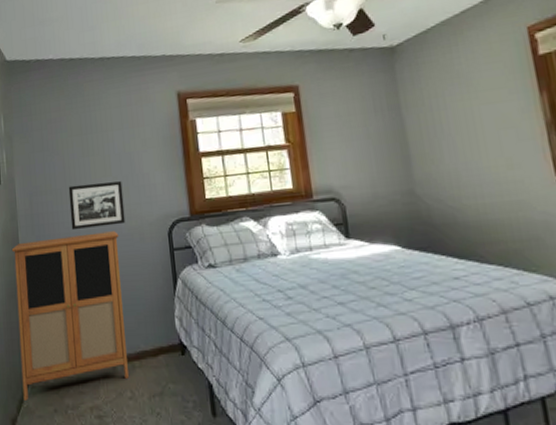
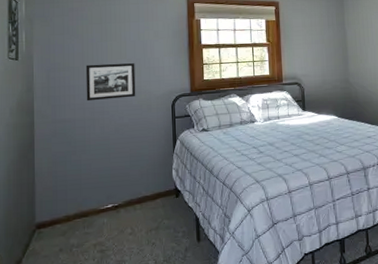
cabinet: present [11,231,129,401] -> none [26,102,130,244]

